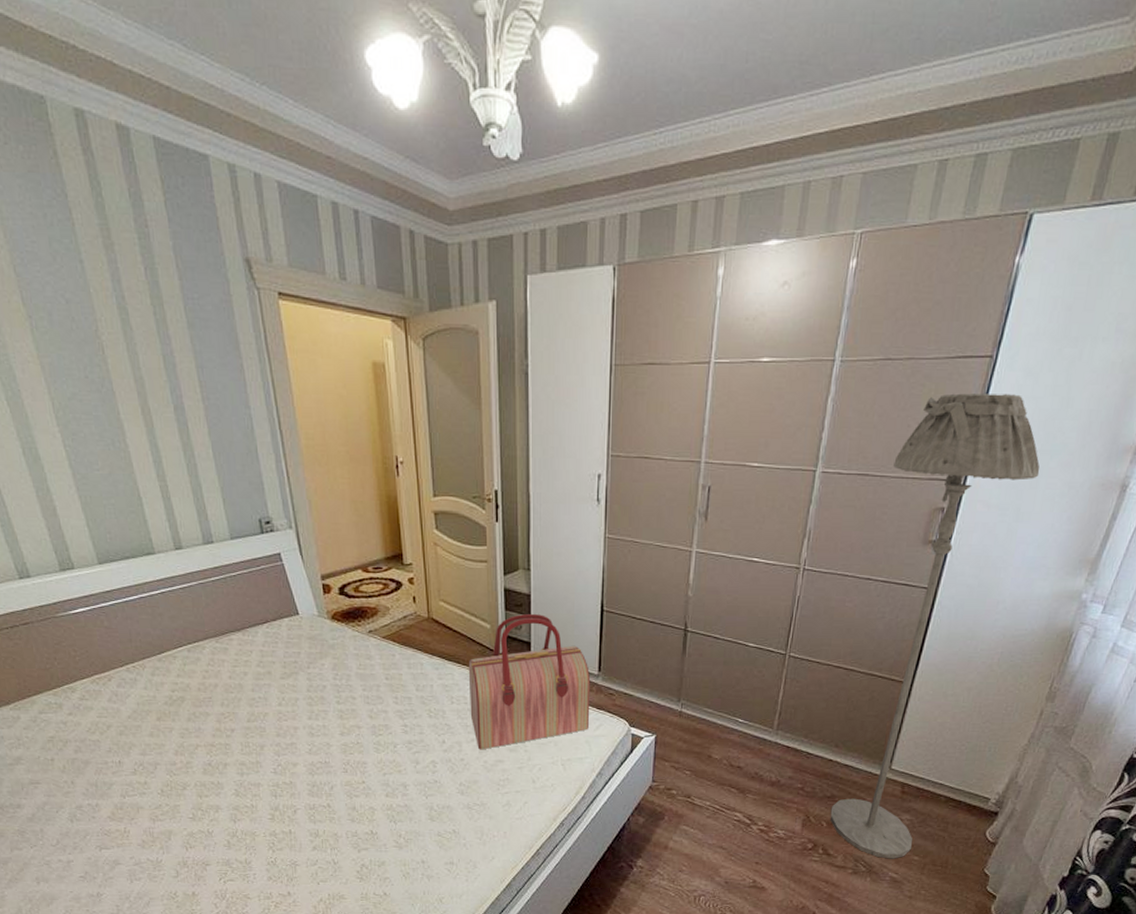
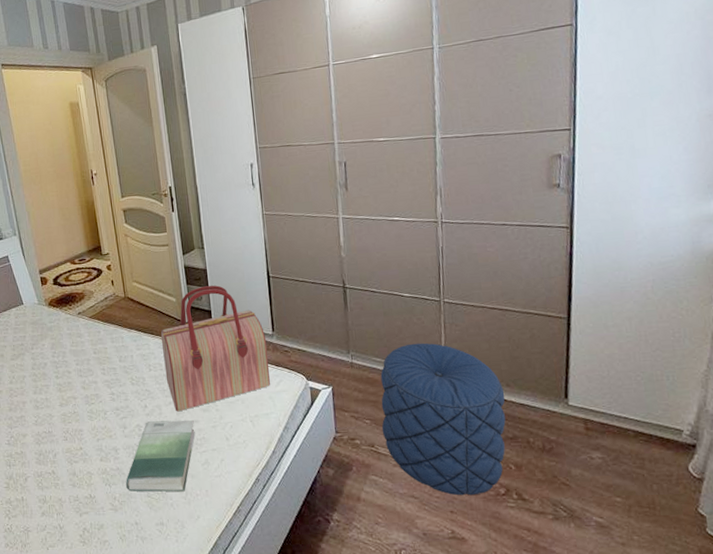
book: none [414,758,498,833] -> present [126,419,195,492]
pouf: none [702,696,832,849] -> present [380,343,506,496]
floor lamp: present [830,393,1040,859] -> none [504,51,644,502]

